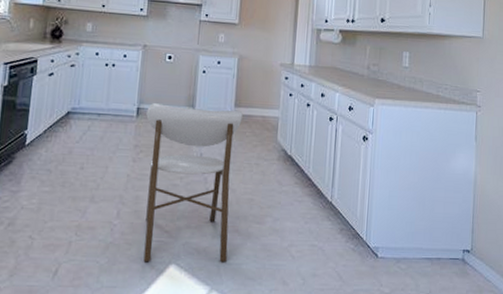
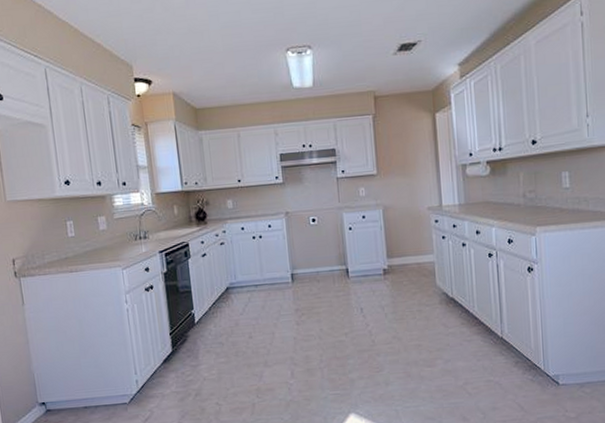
dining chair: present [143,103,243,262] -> none [300,261,404,414]

